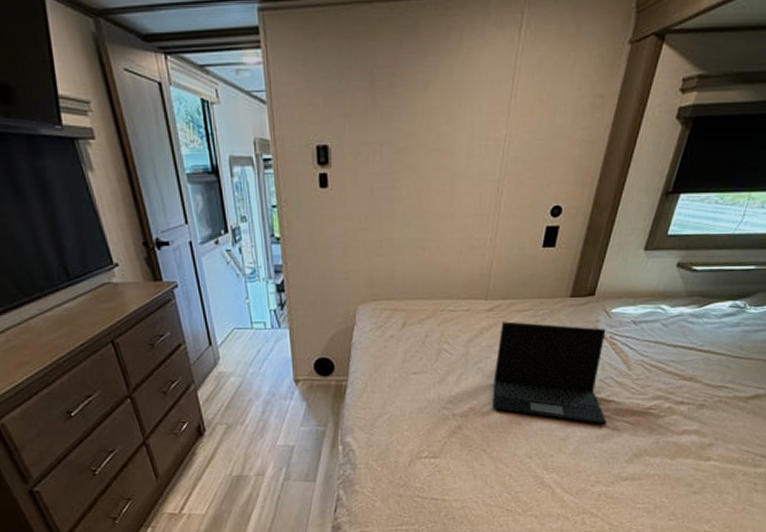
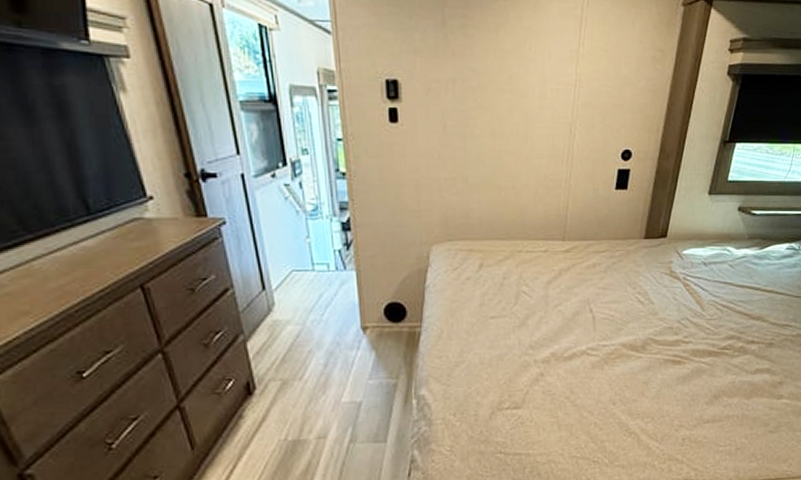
laptop: present [493,321,607,425] -> none [574,262,686,367]

